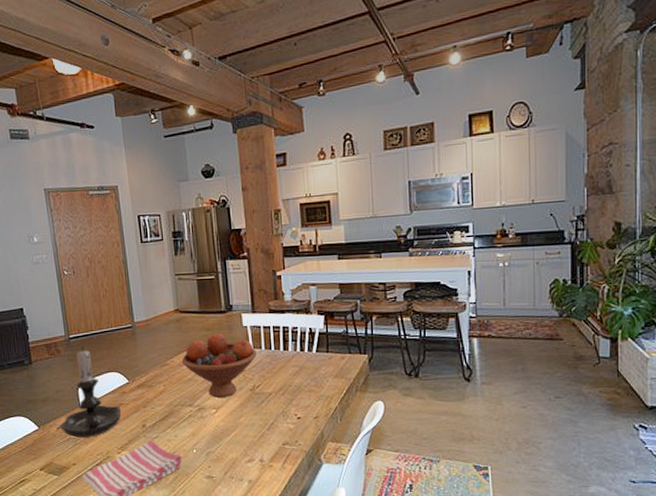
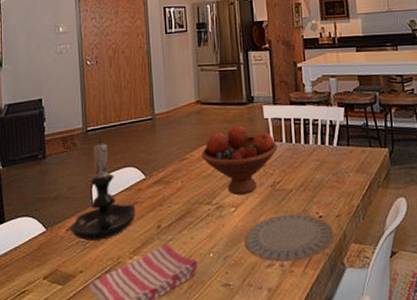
plate: none [226,415,313,458] -> present [244,214,335,262]

